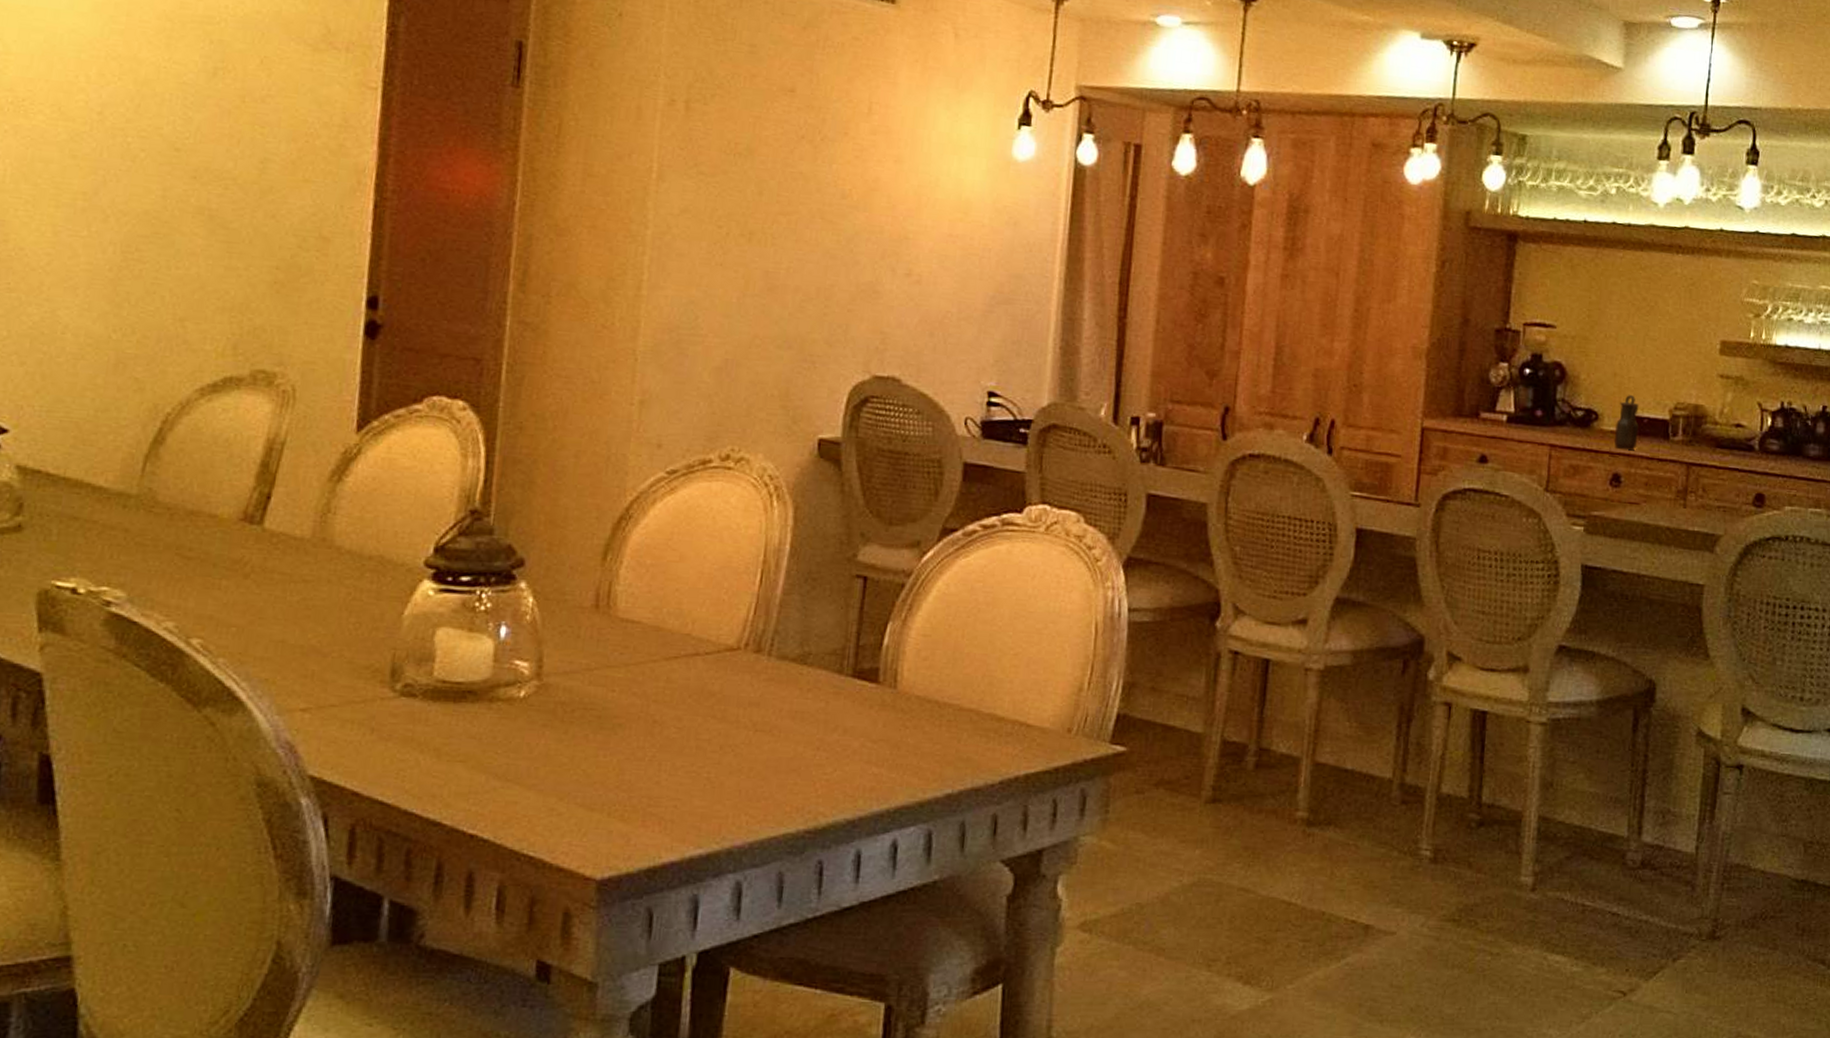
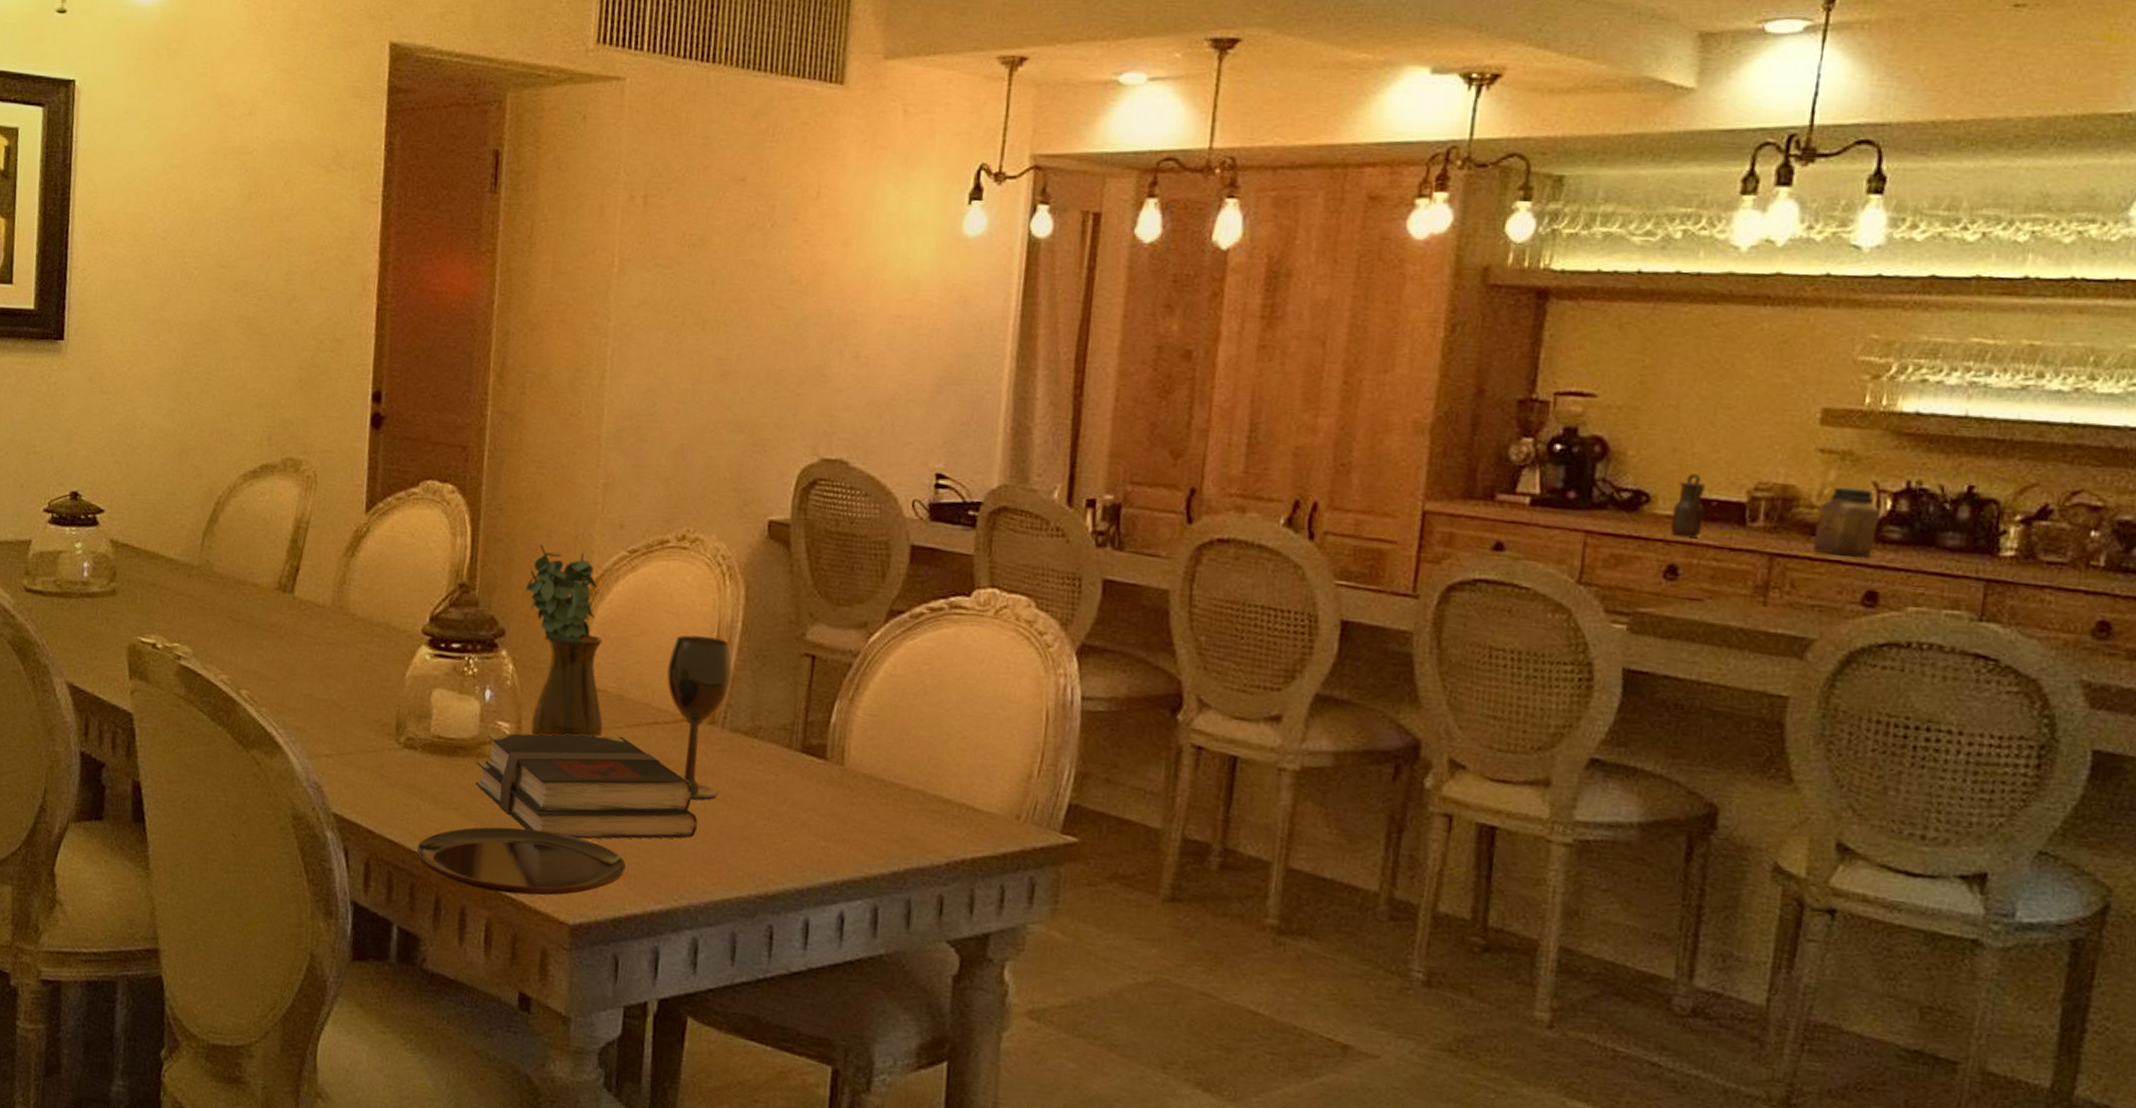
plate: none [414,777,662,851] -> present [416,826,626,896]
book: none [487,669,742,785] -> present [476,733,698,839]
vase: none [547,465,638,675] -> present [524,544,604,737]
wine glass: none [708,559,779,733] -> present [667,635,732,799]
jar: none [1718,406,1764,465] -> present [1814,487,1880,556]

